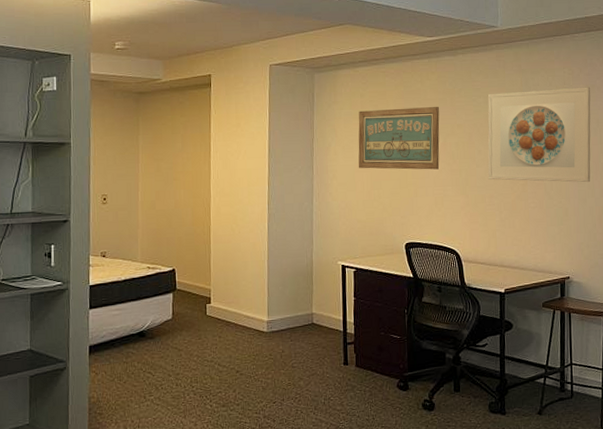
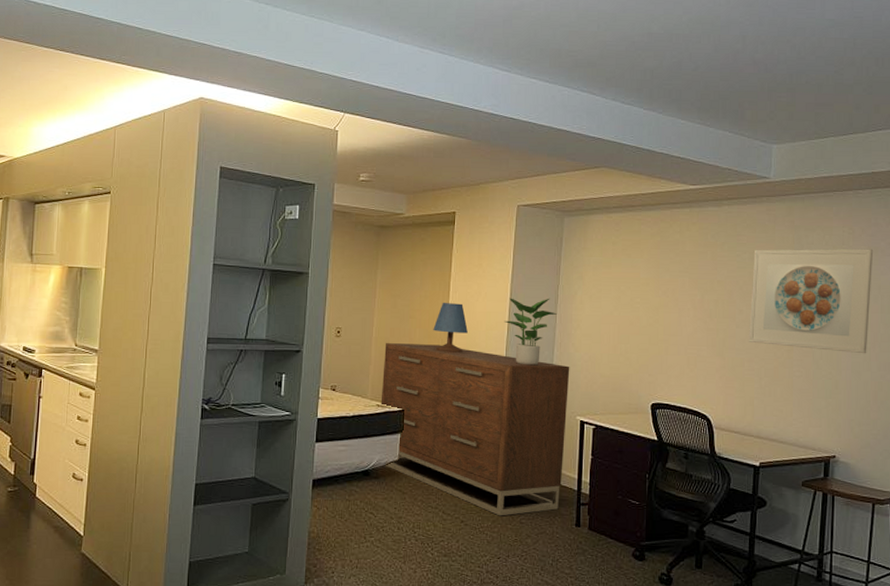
dresser: none [151,204,329,363] -> present [380,343,570,516]
table lamp: none [197,162,231,211] -> present [433,303,468,353]
potted plant: none [264,151,313,217] -> present [504,298,557,366]
wall art: present [358,106,440,170] -> none [605,259,698,327]

